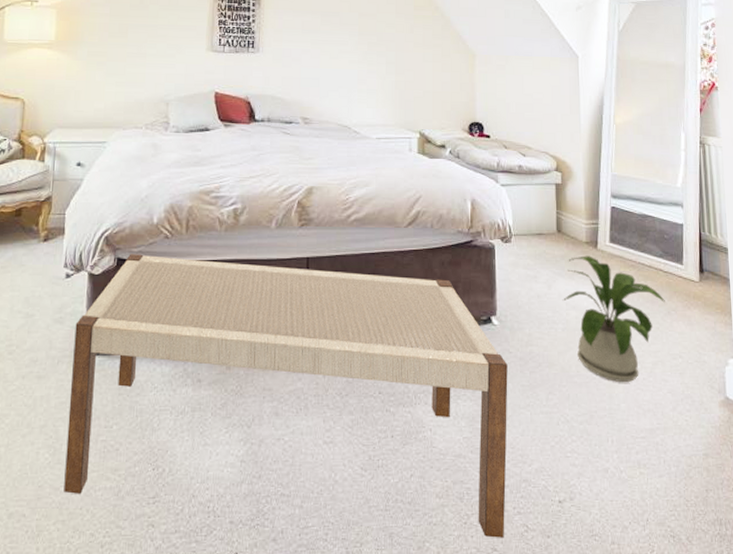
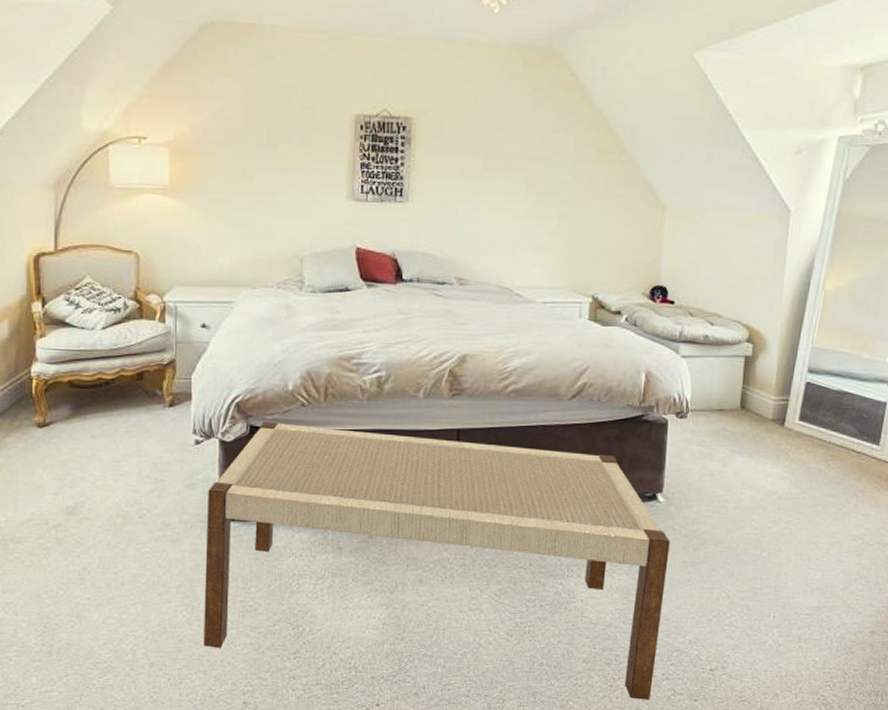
house plant: present [562,255,665,383] -> none [737,433,853,562]

